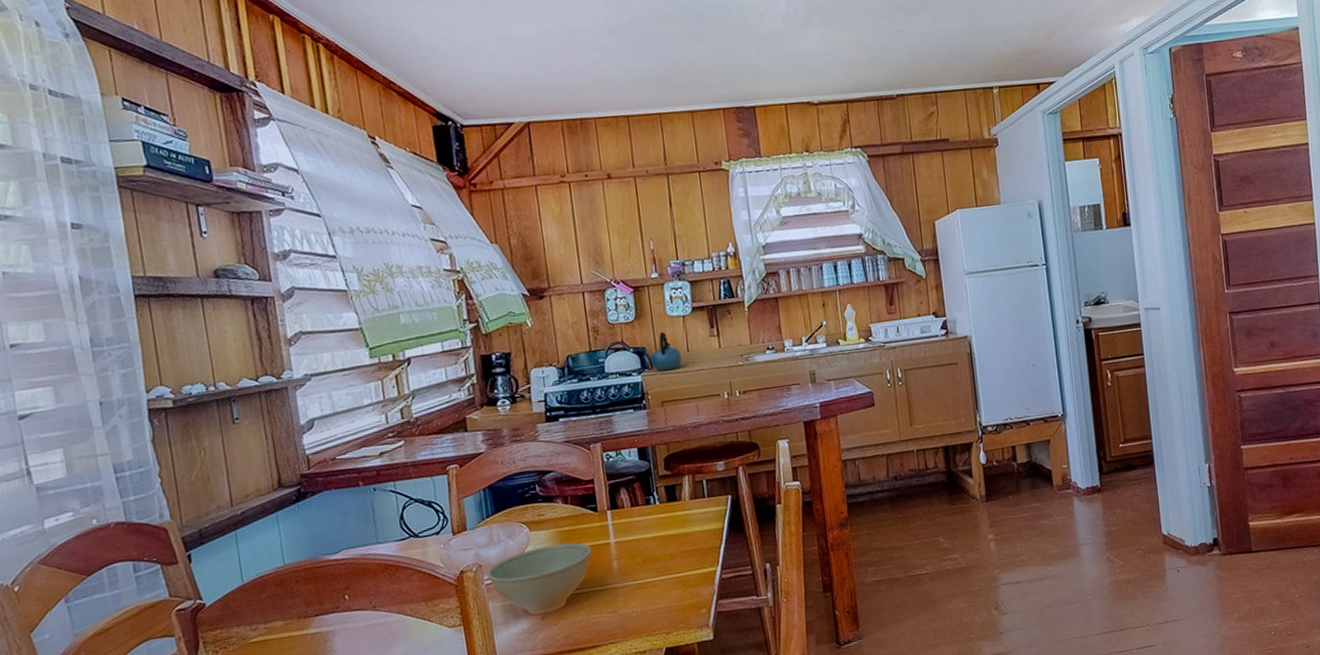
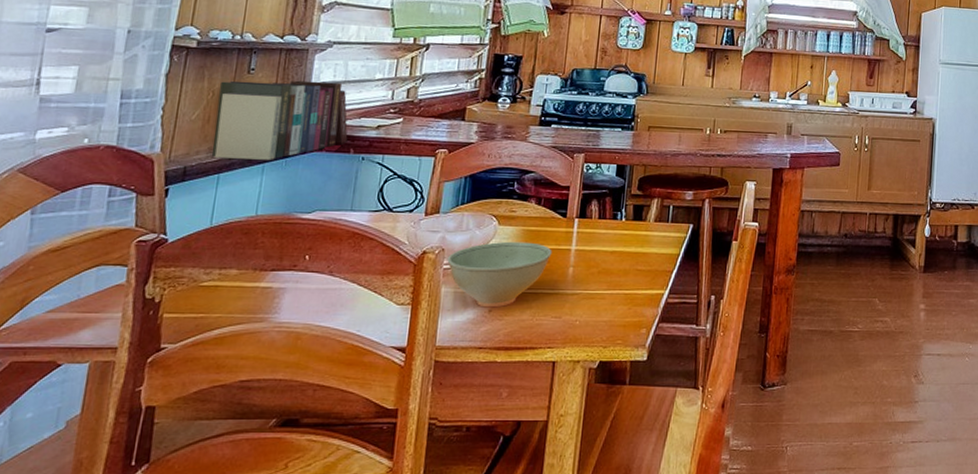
books: none [209,416,354,515] -> present [211,80,348,160]
kettle: present [651,332,682,372] -> none [647,64,677,100]

